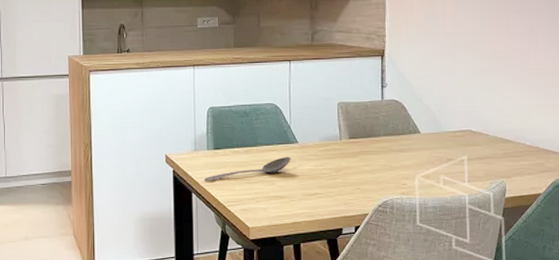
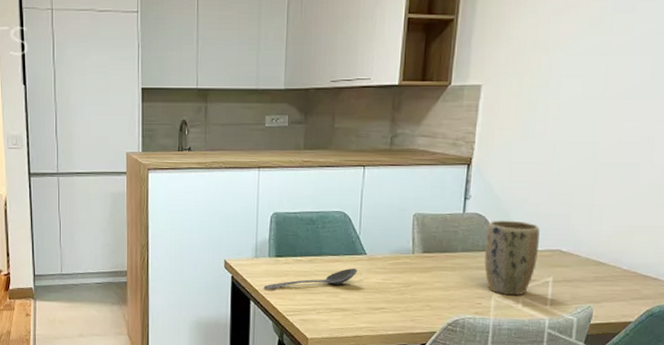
plant pot: none [404,105,452,175] -> present [484,220,540,296]

